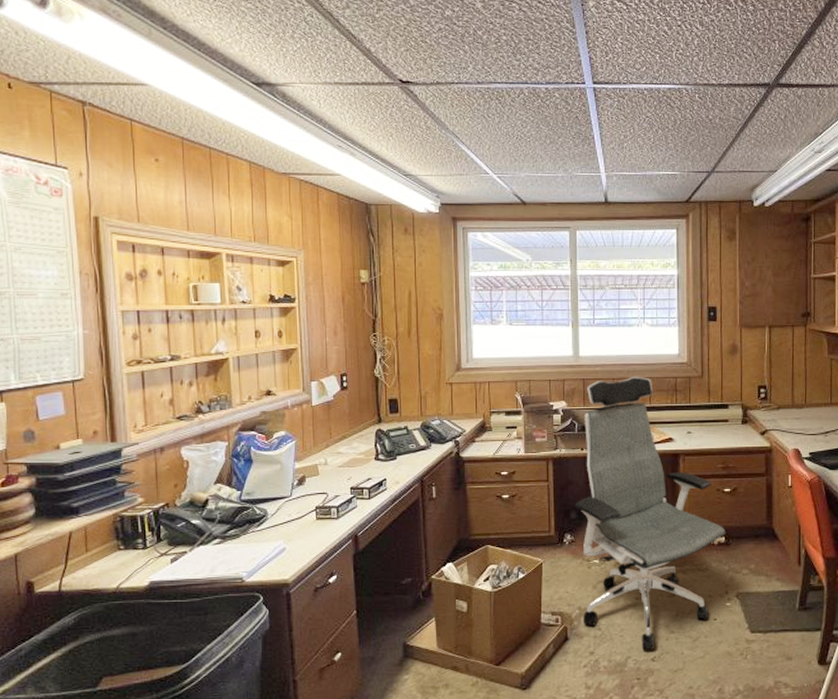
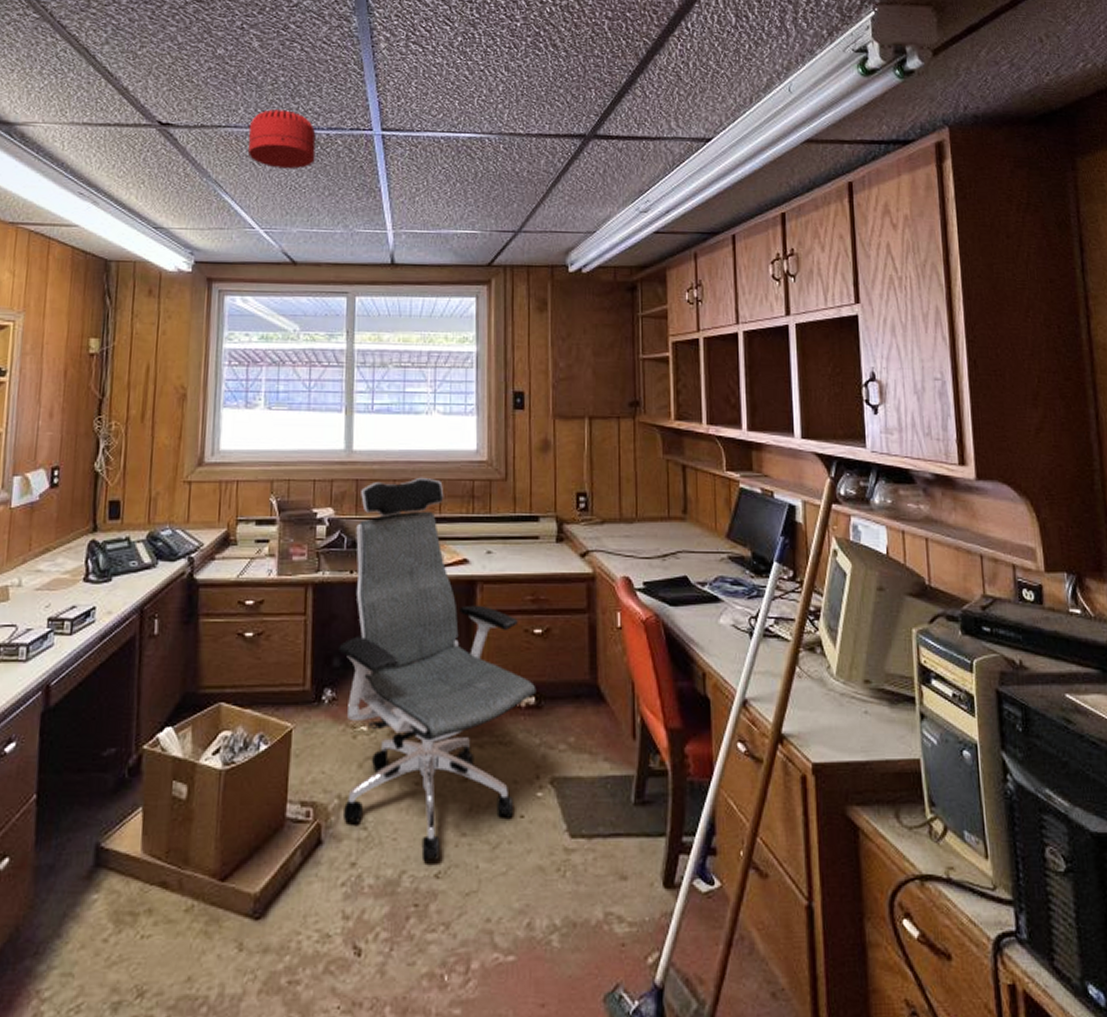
smoke detector: none [478,66,537,121] -> present [248,109,316,169]

